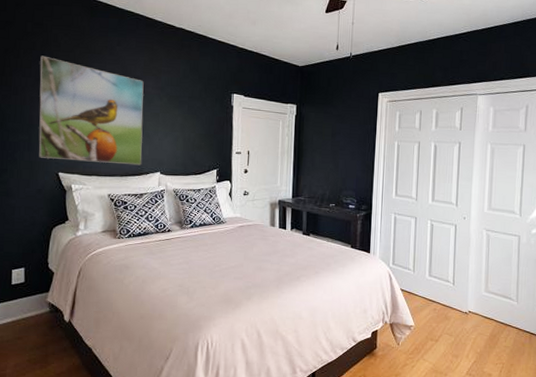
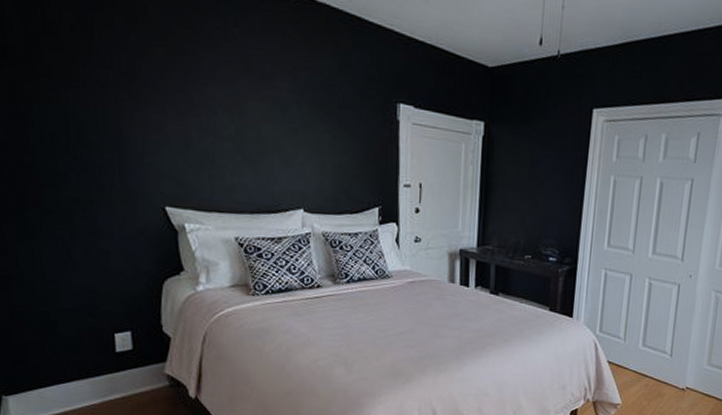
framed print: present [38,55,144,166] -> none [124,37,279,200]

